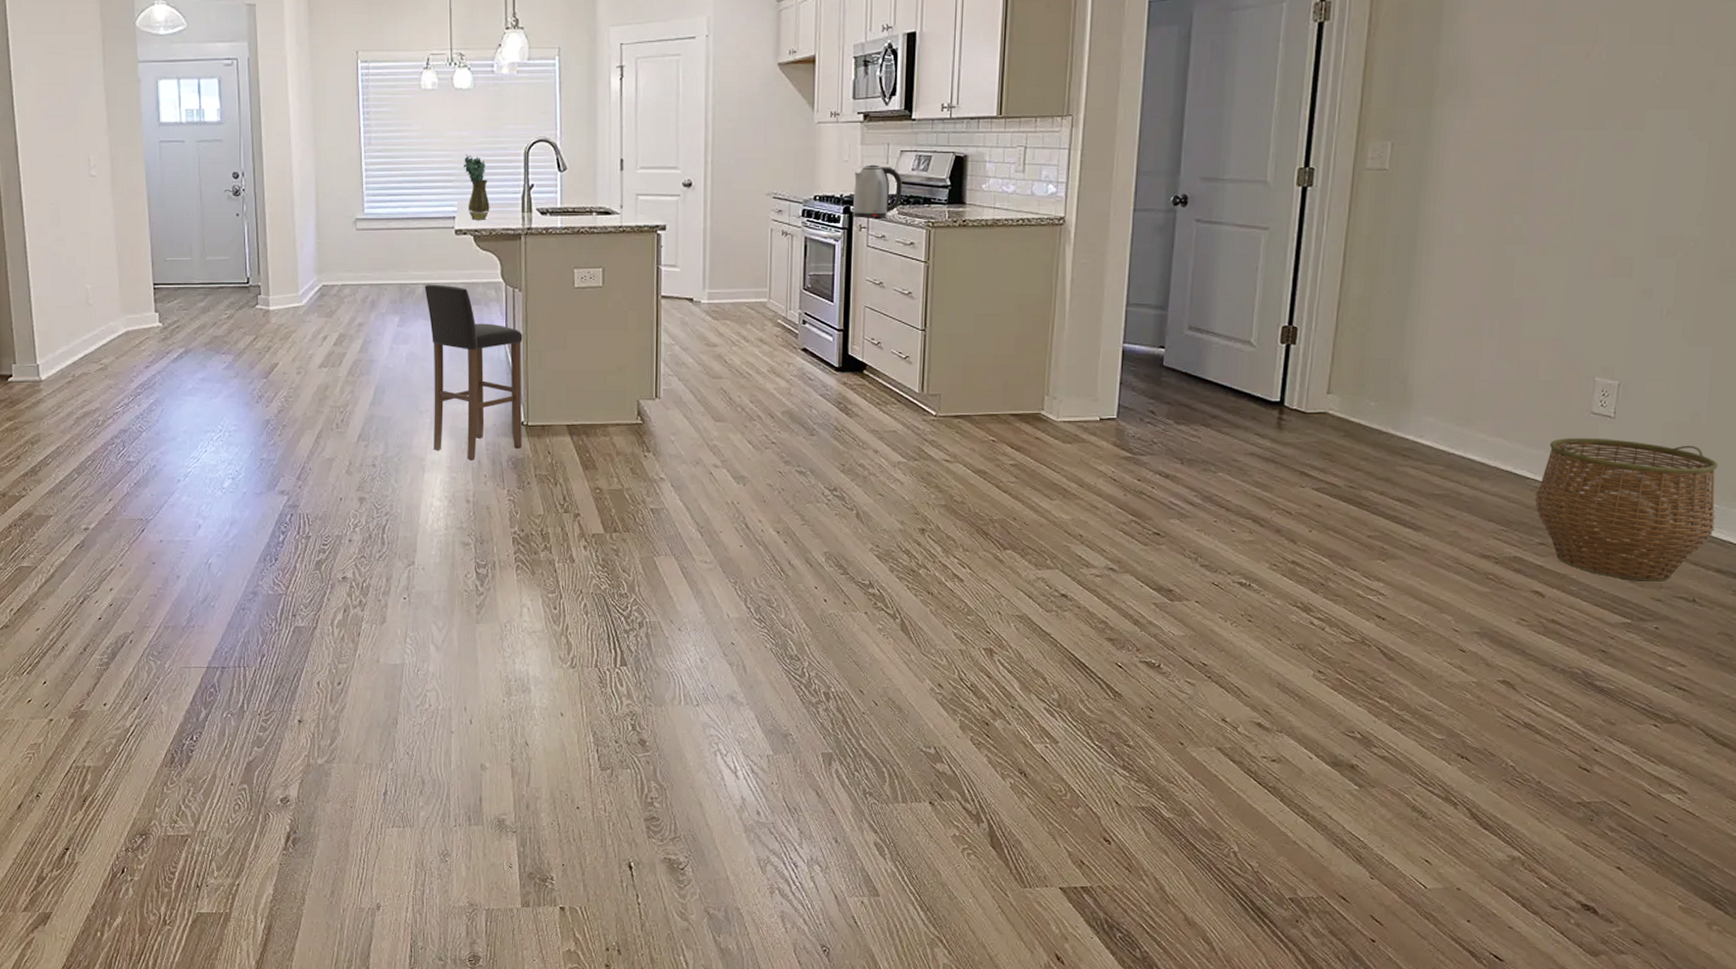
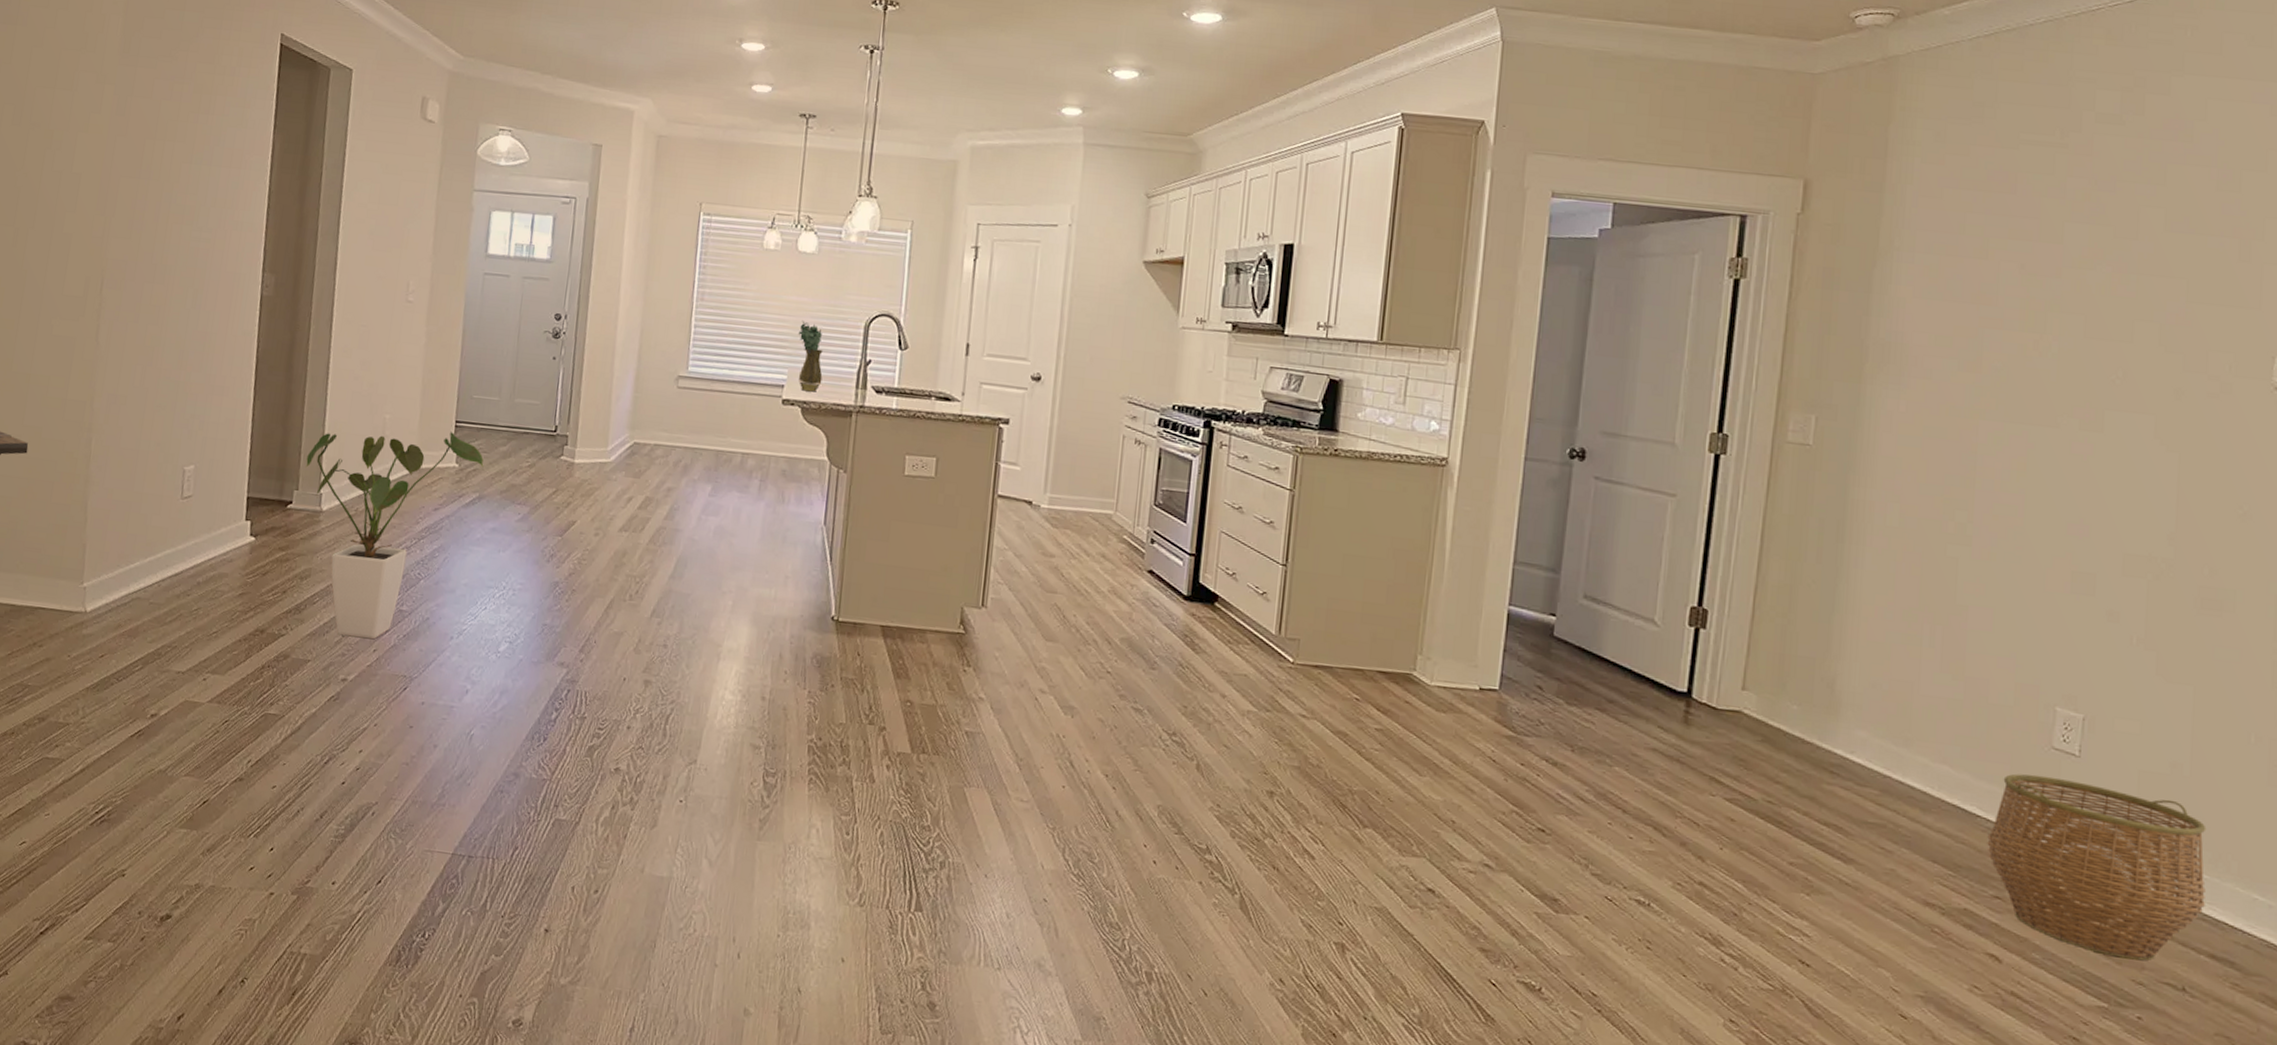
house plant: none [19,294,186,491] -> present [305,432,484,640]
bar stool: present [424,284,523,460] -> none [732,454,843,653]
kettle: present [852,164,902,218] -> none [1213,378,1270,438]

